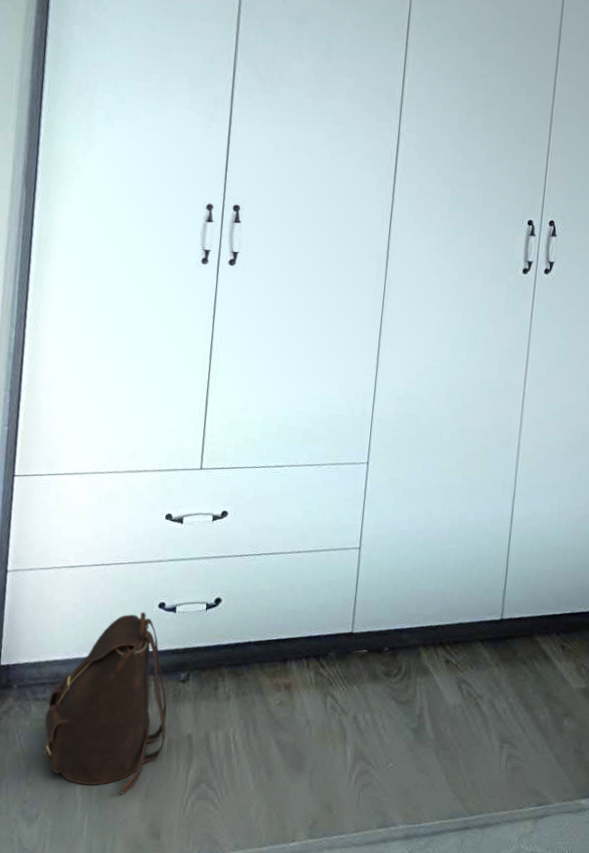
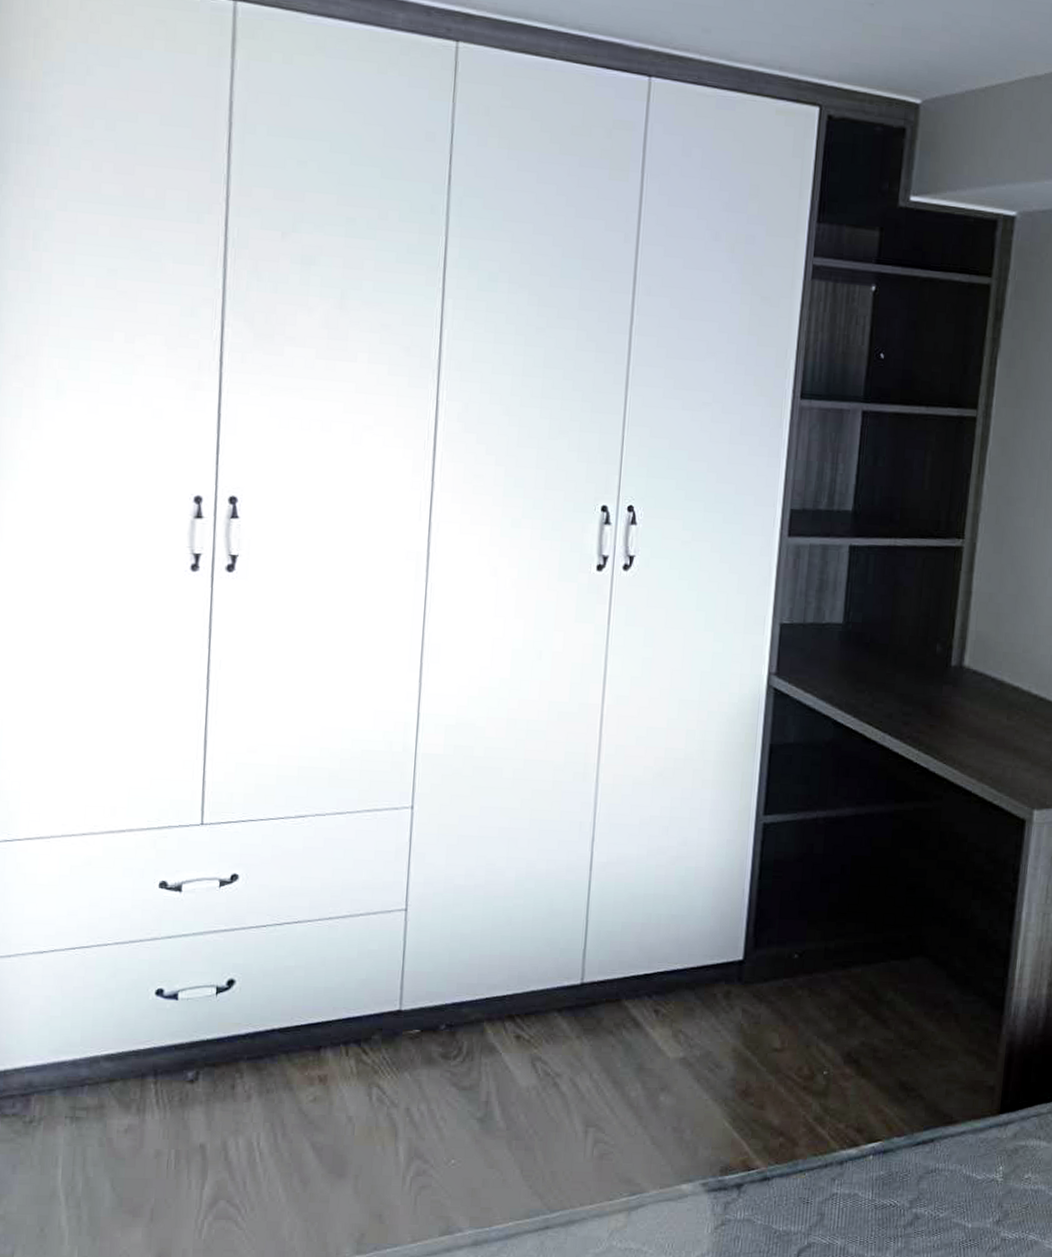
backpack: present [43,612,167,794] -> none [15,1001,173,1221]

